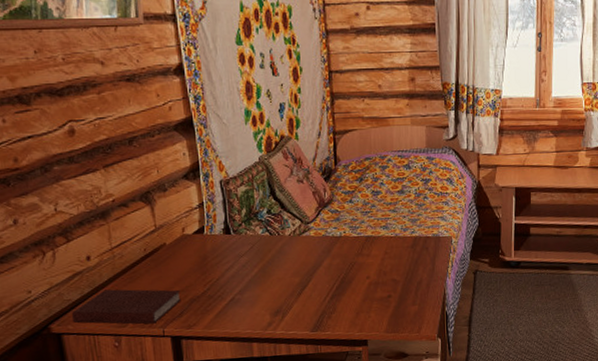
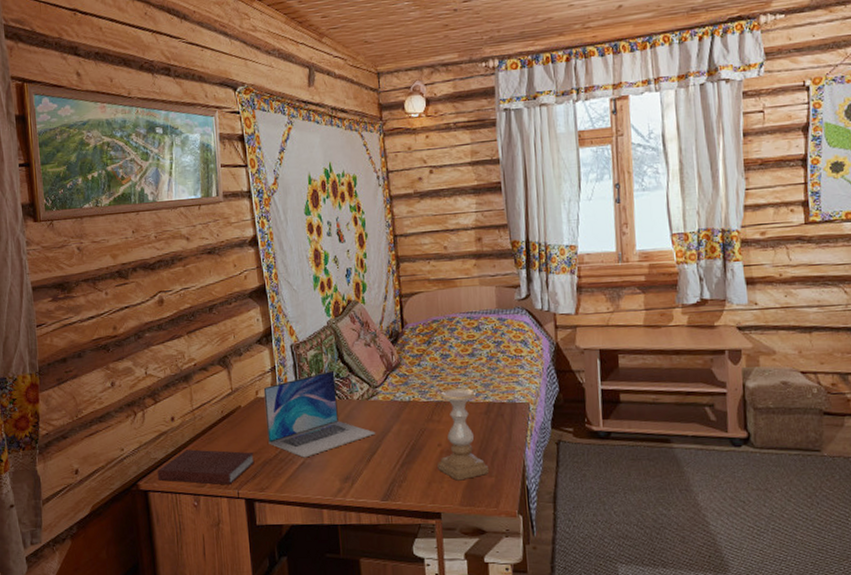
laptop: none [190,206,306,294] -> present [263,370,375,458]
candle holder: none [366,223,414,310] -> present [437,388,490,481]

